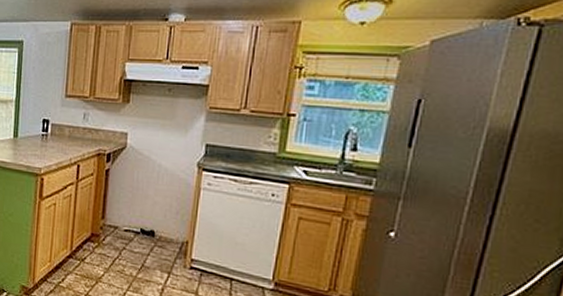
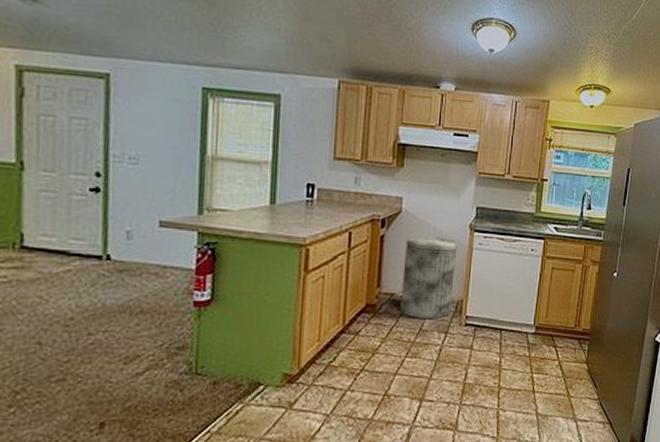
trash can: none [122,171,184,257] -> present [399,235,458,319]

